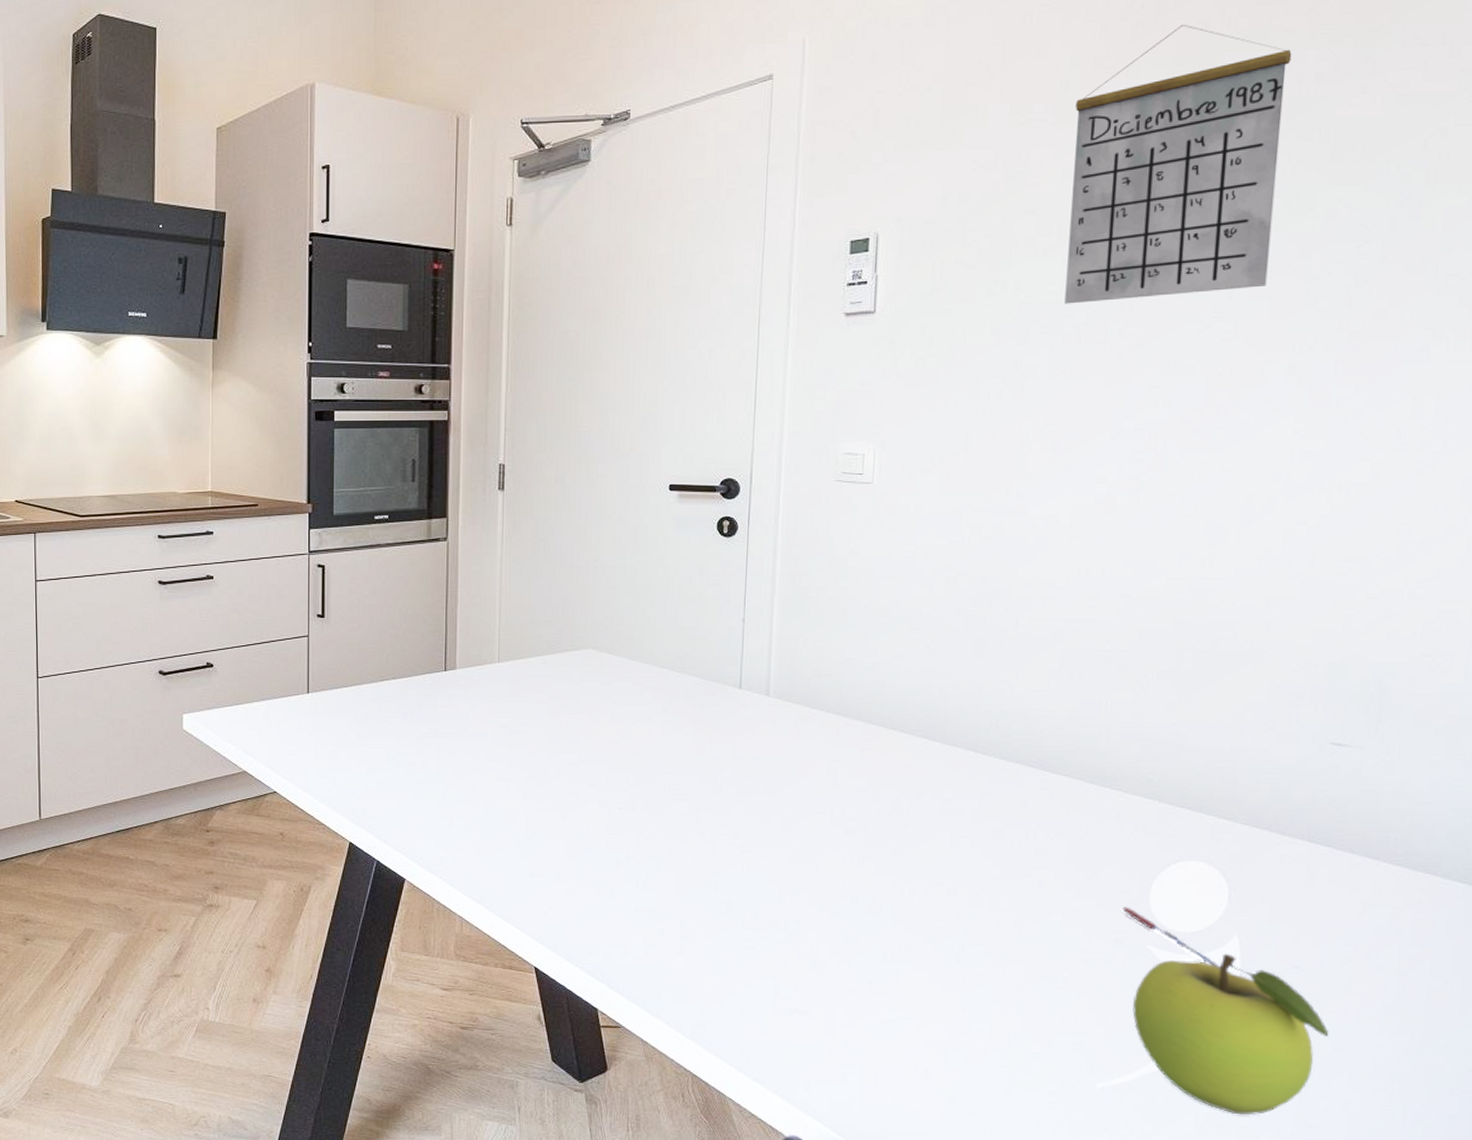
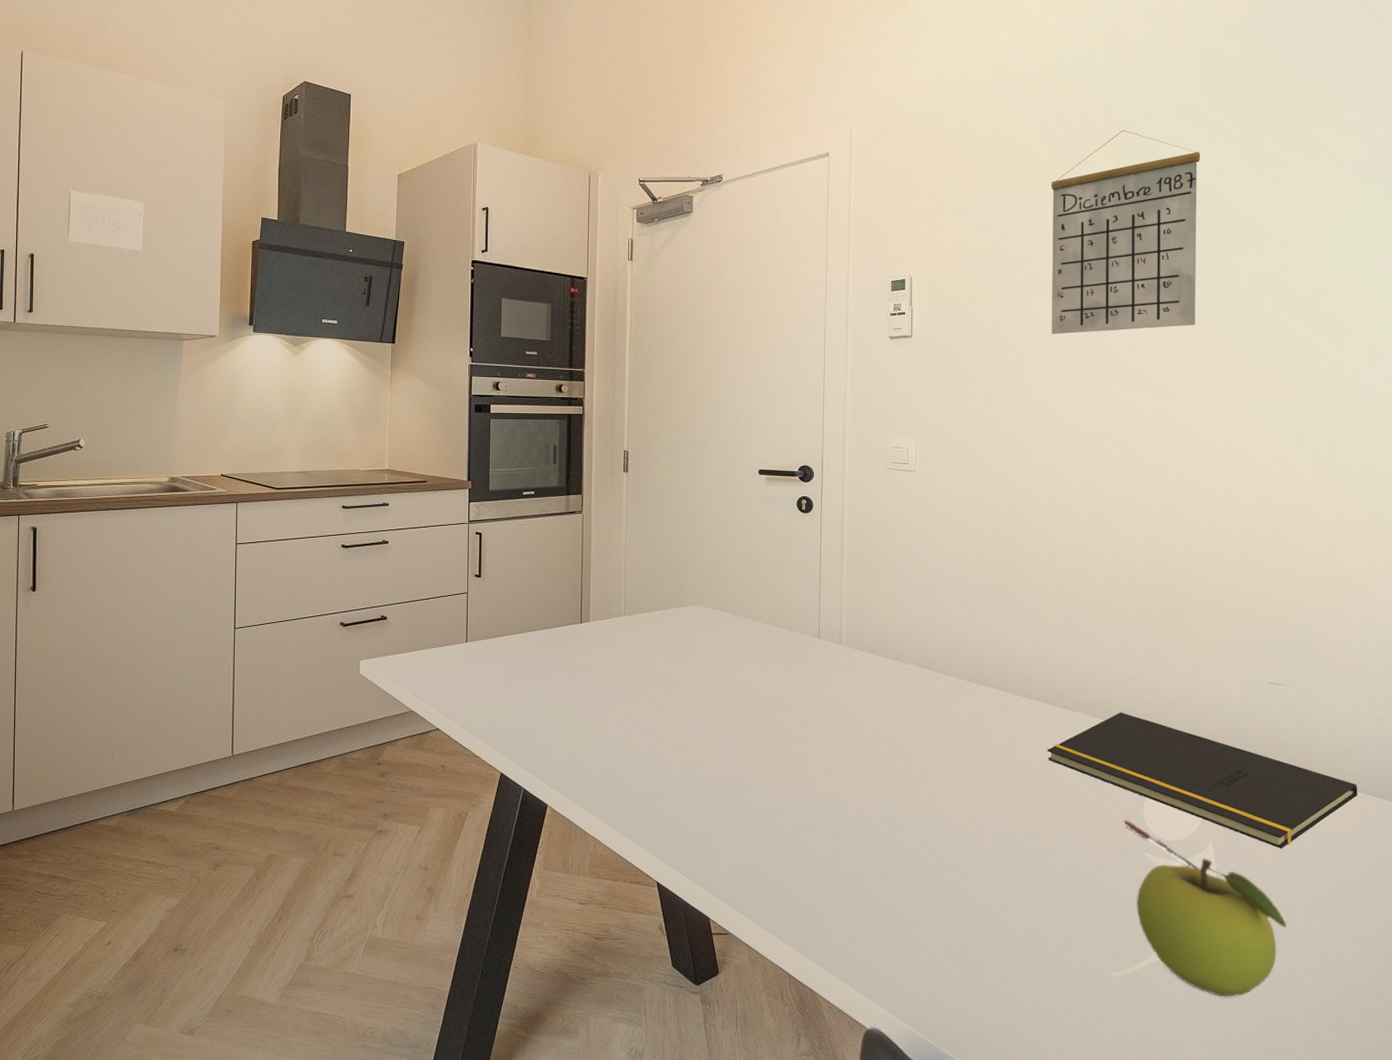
notepad: none [1028,778,1441,945] -> present [1047,712,1358,849]

